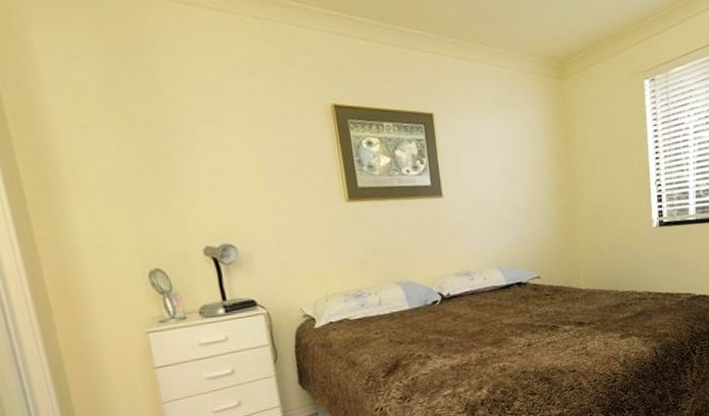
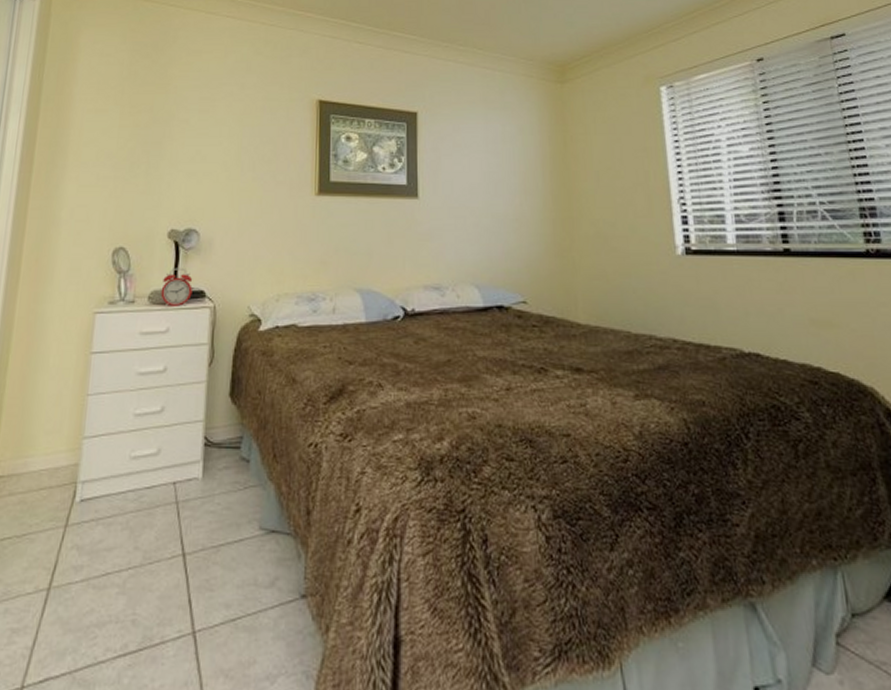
alarm clock: none [210,281,243,318] -> present [160,267,193,306]

